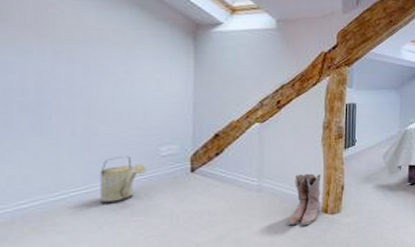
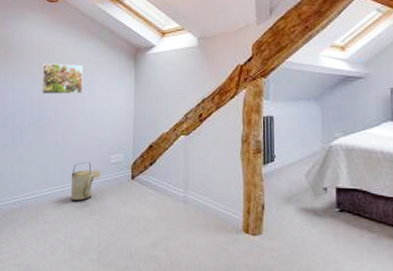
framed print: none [41,31,116,74] -> present [42,63,83,94]
boots: present [287,173,321,226] -> none [210,188,241,245]

